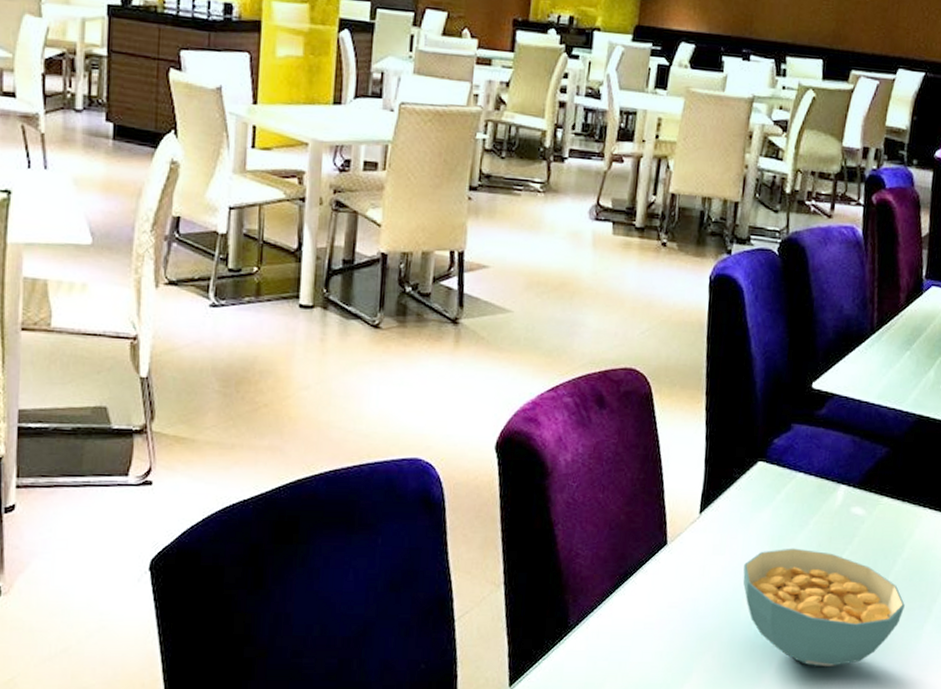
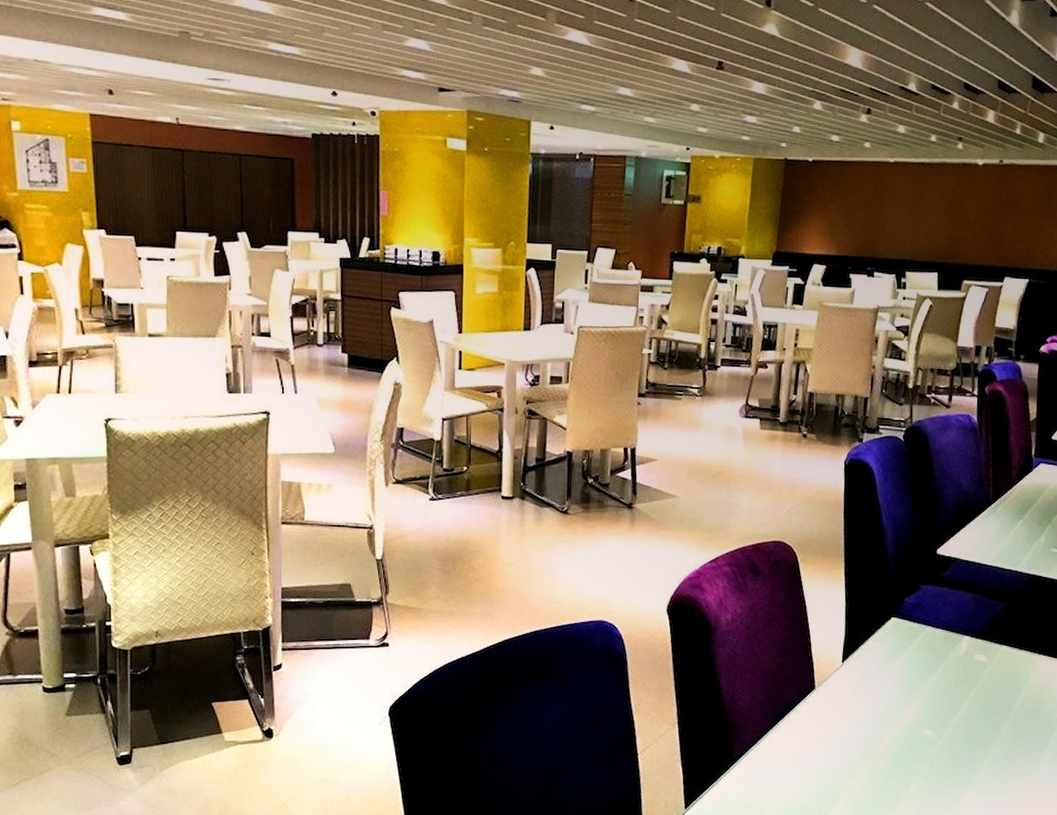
cereal bowl: present [743,548,905,666] -> none [881,690,1024,791]

